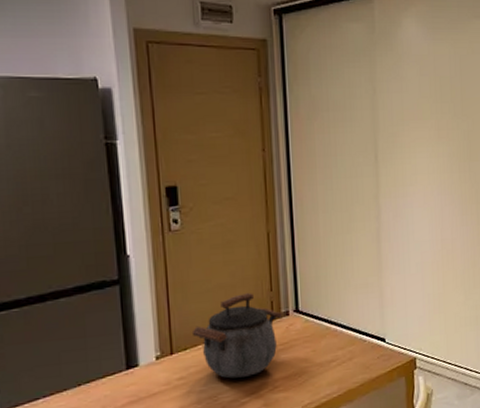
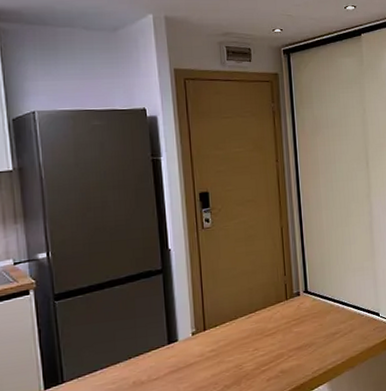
kettle: present [191,293,282,379] -> none [221,278,294,350]

